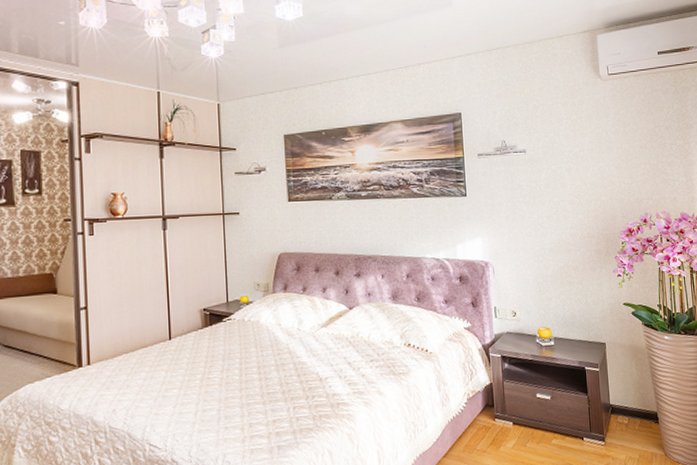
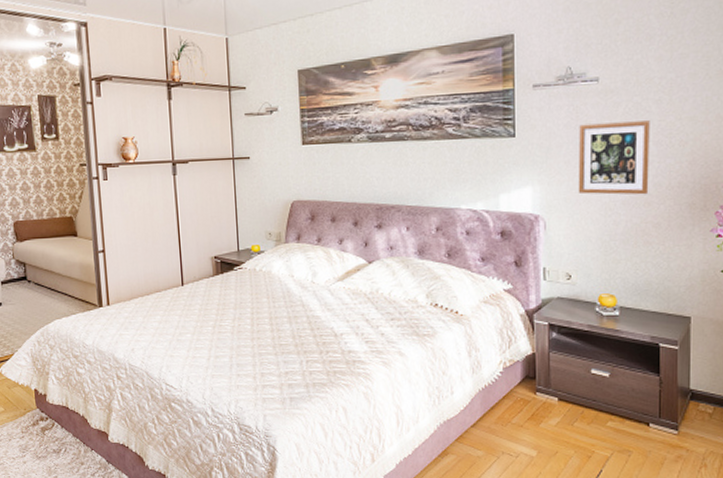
picture frame: none [514,184,568,244] -> present [578,120,650,195]

